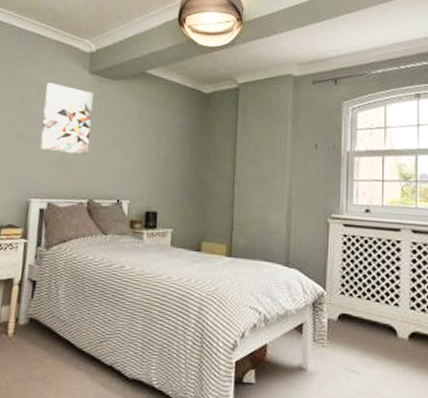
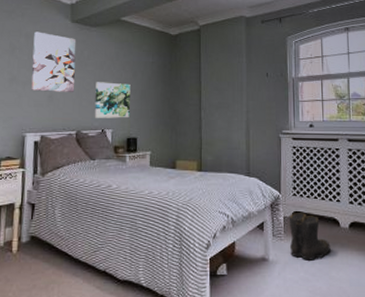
wall art: none [109,144,153,188] -> present [94,82,131,118]
boots: none [332,315,384,375] -> present [288,213,331,260]

